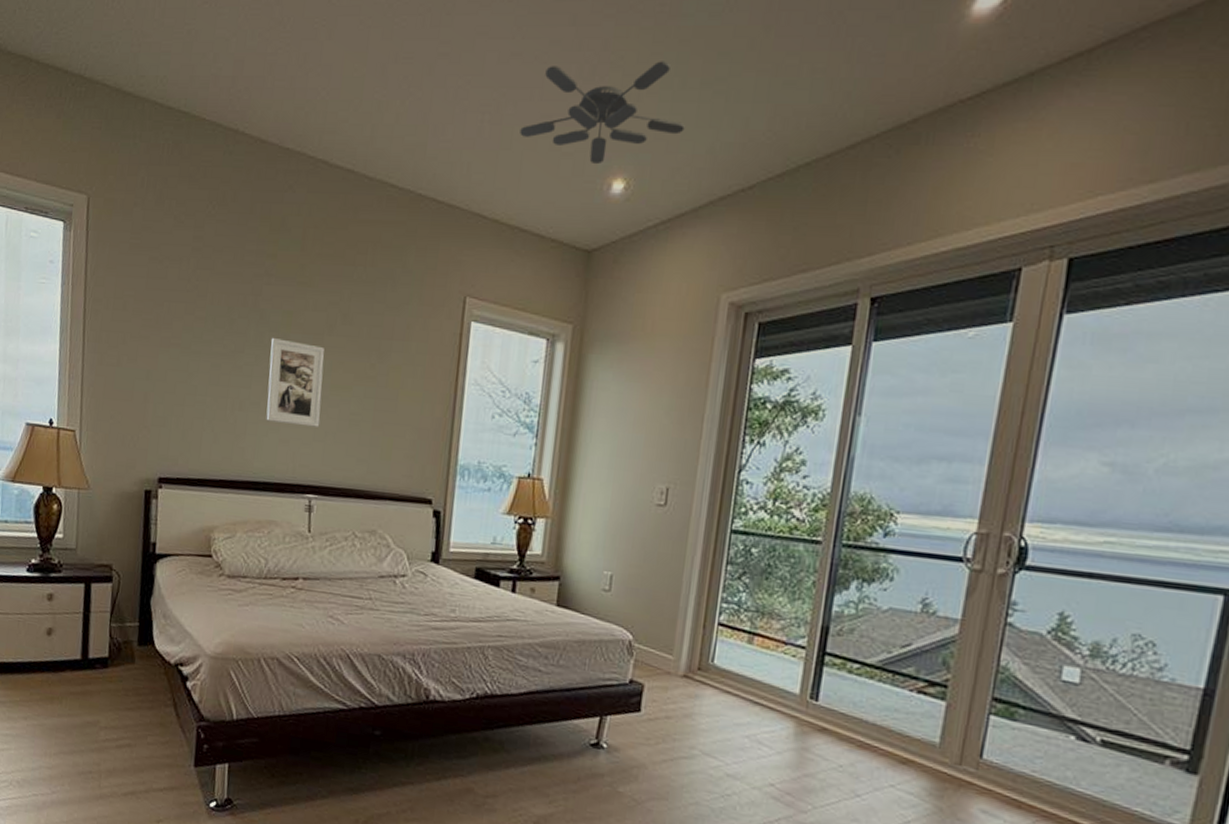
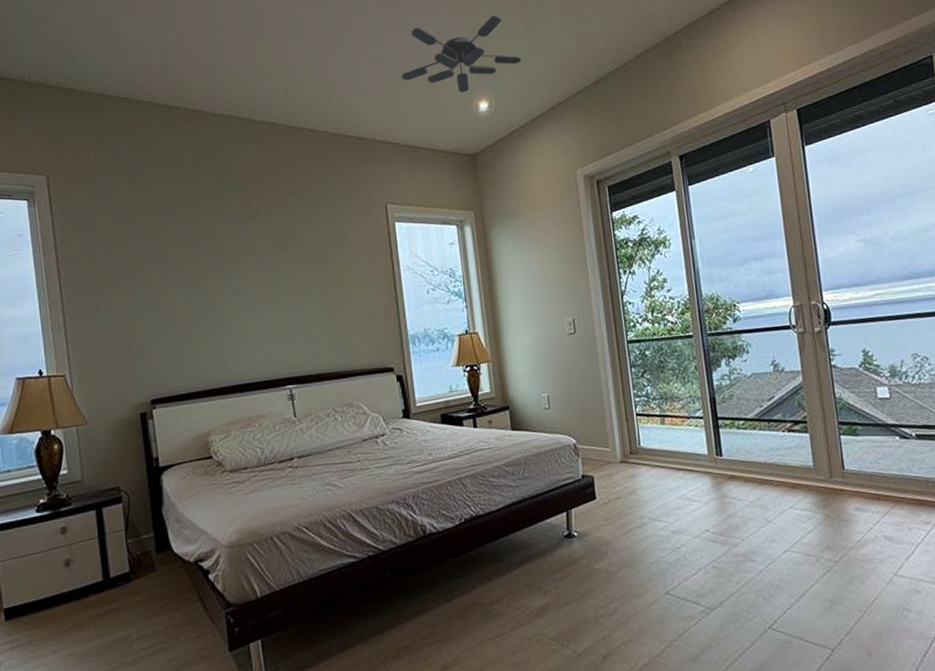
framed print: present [266,338,324,427] -> none [232,263,287,332]

